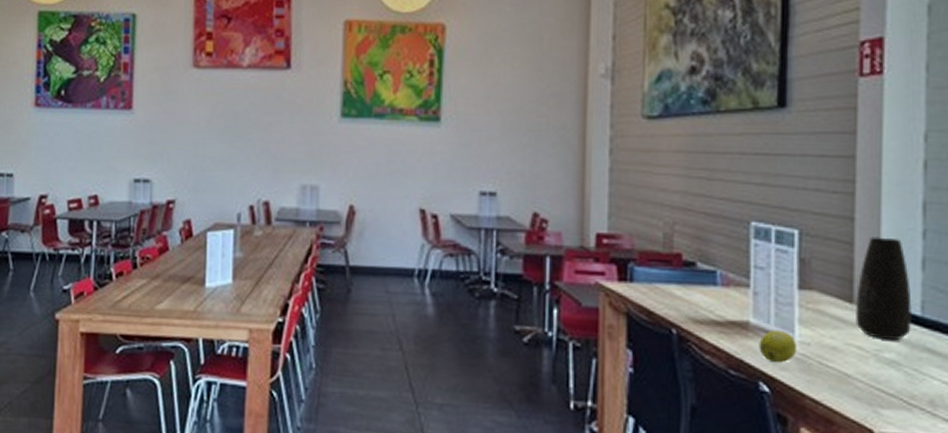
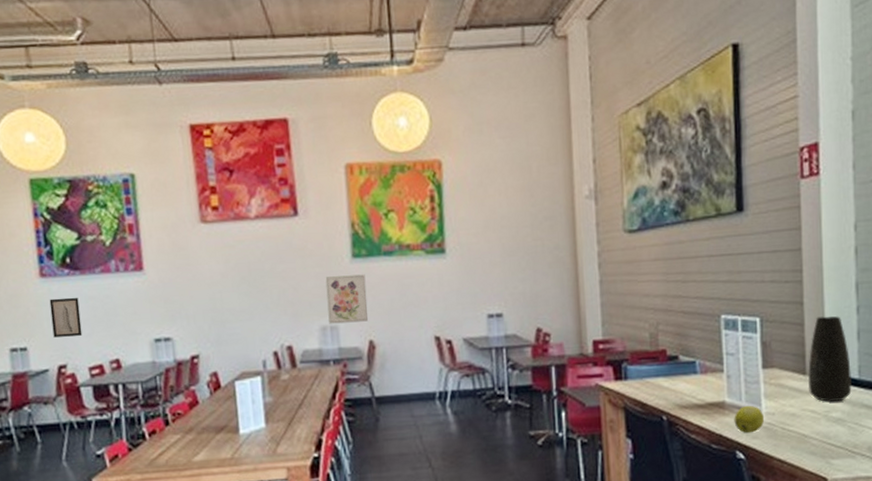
wall art: none [39,128,67,168] -> present [49,297,83,338]
wall art: none [310,134,353,185] -> present [325,274,369,324]

